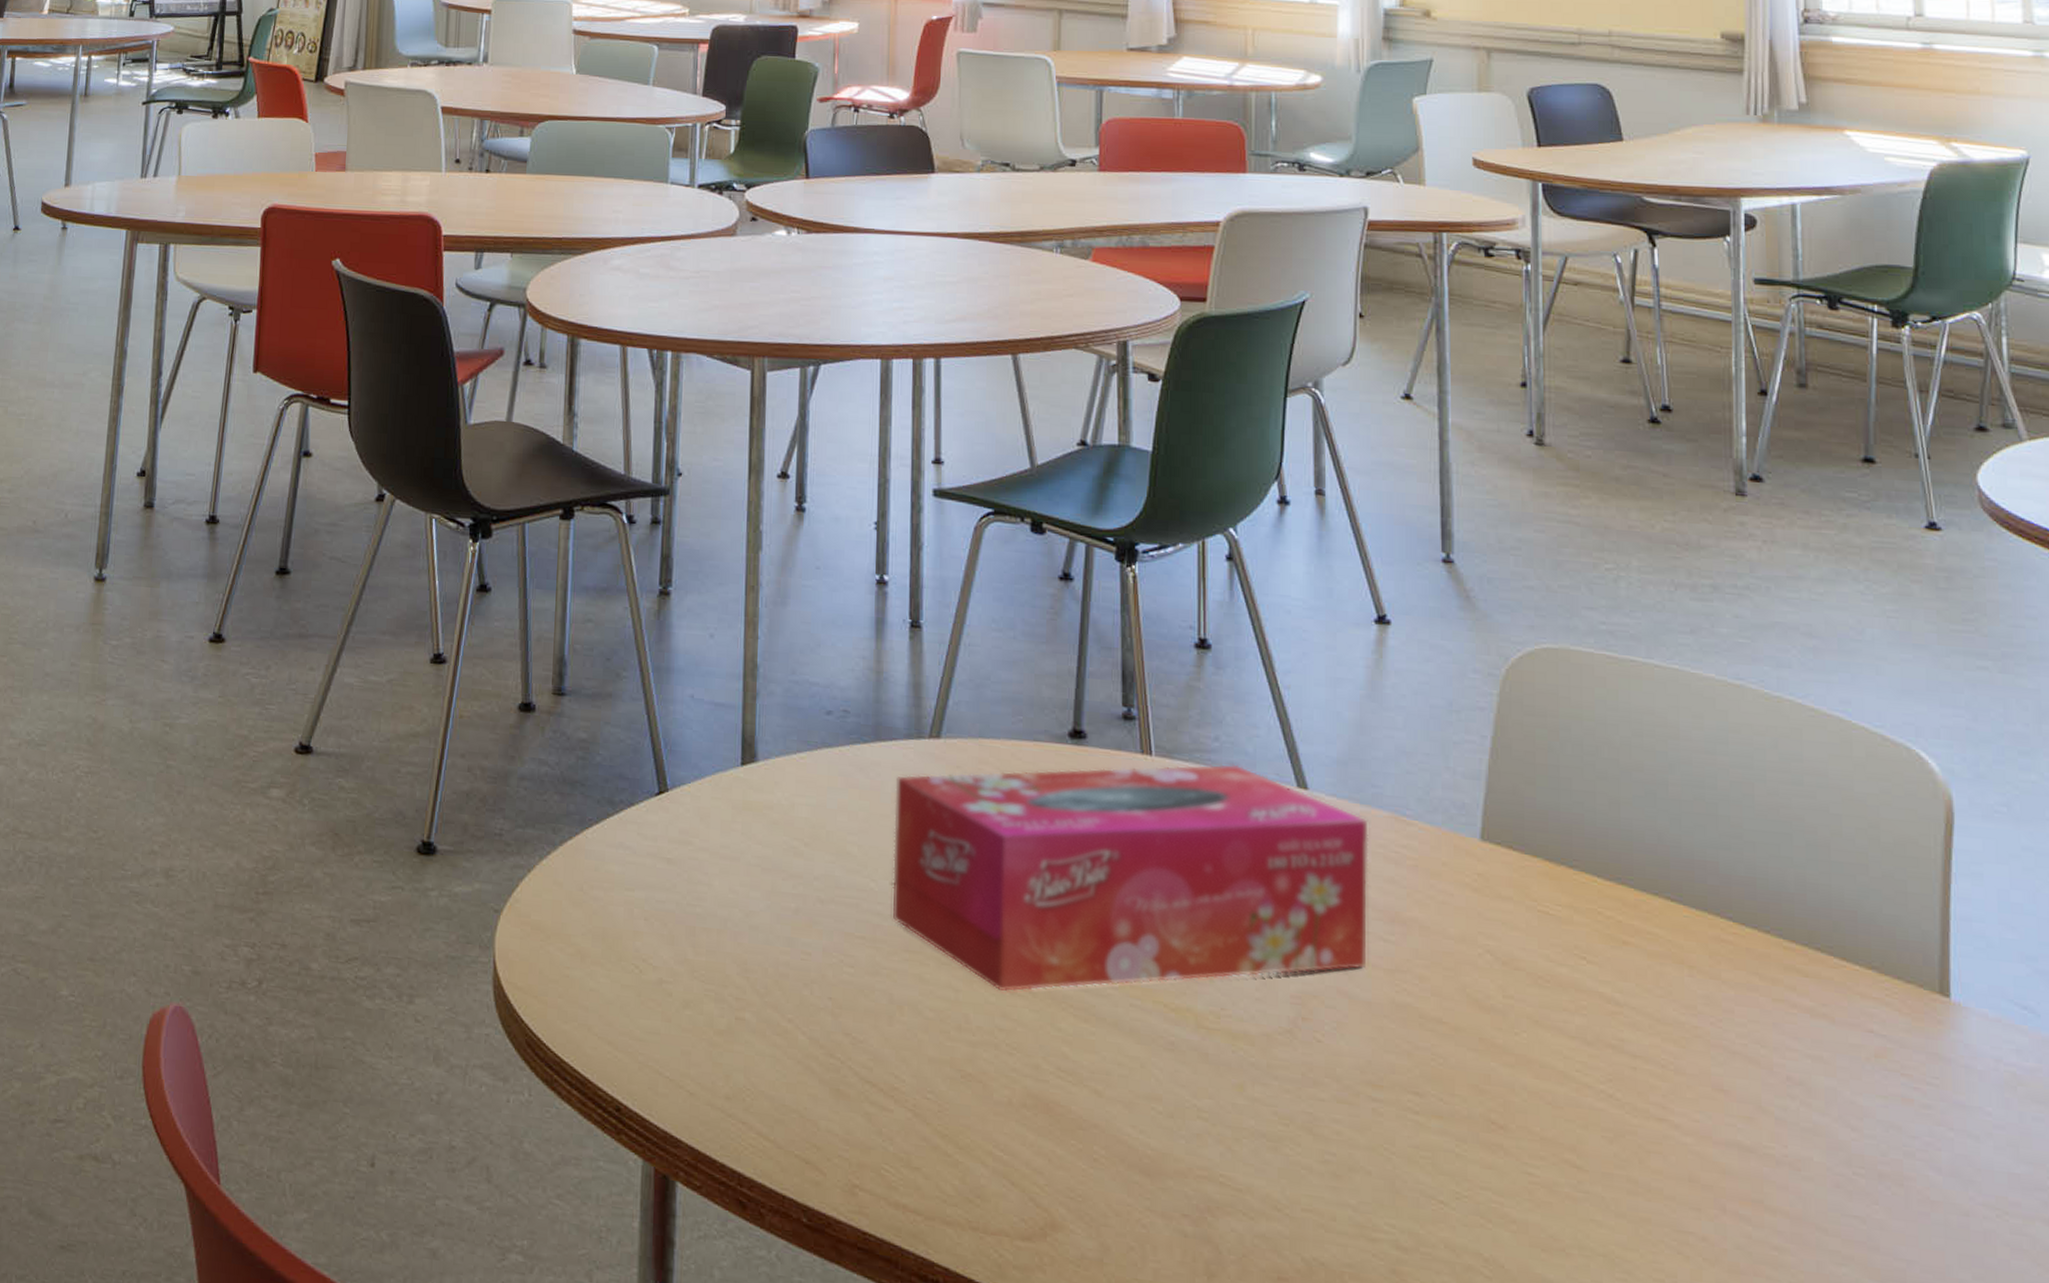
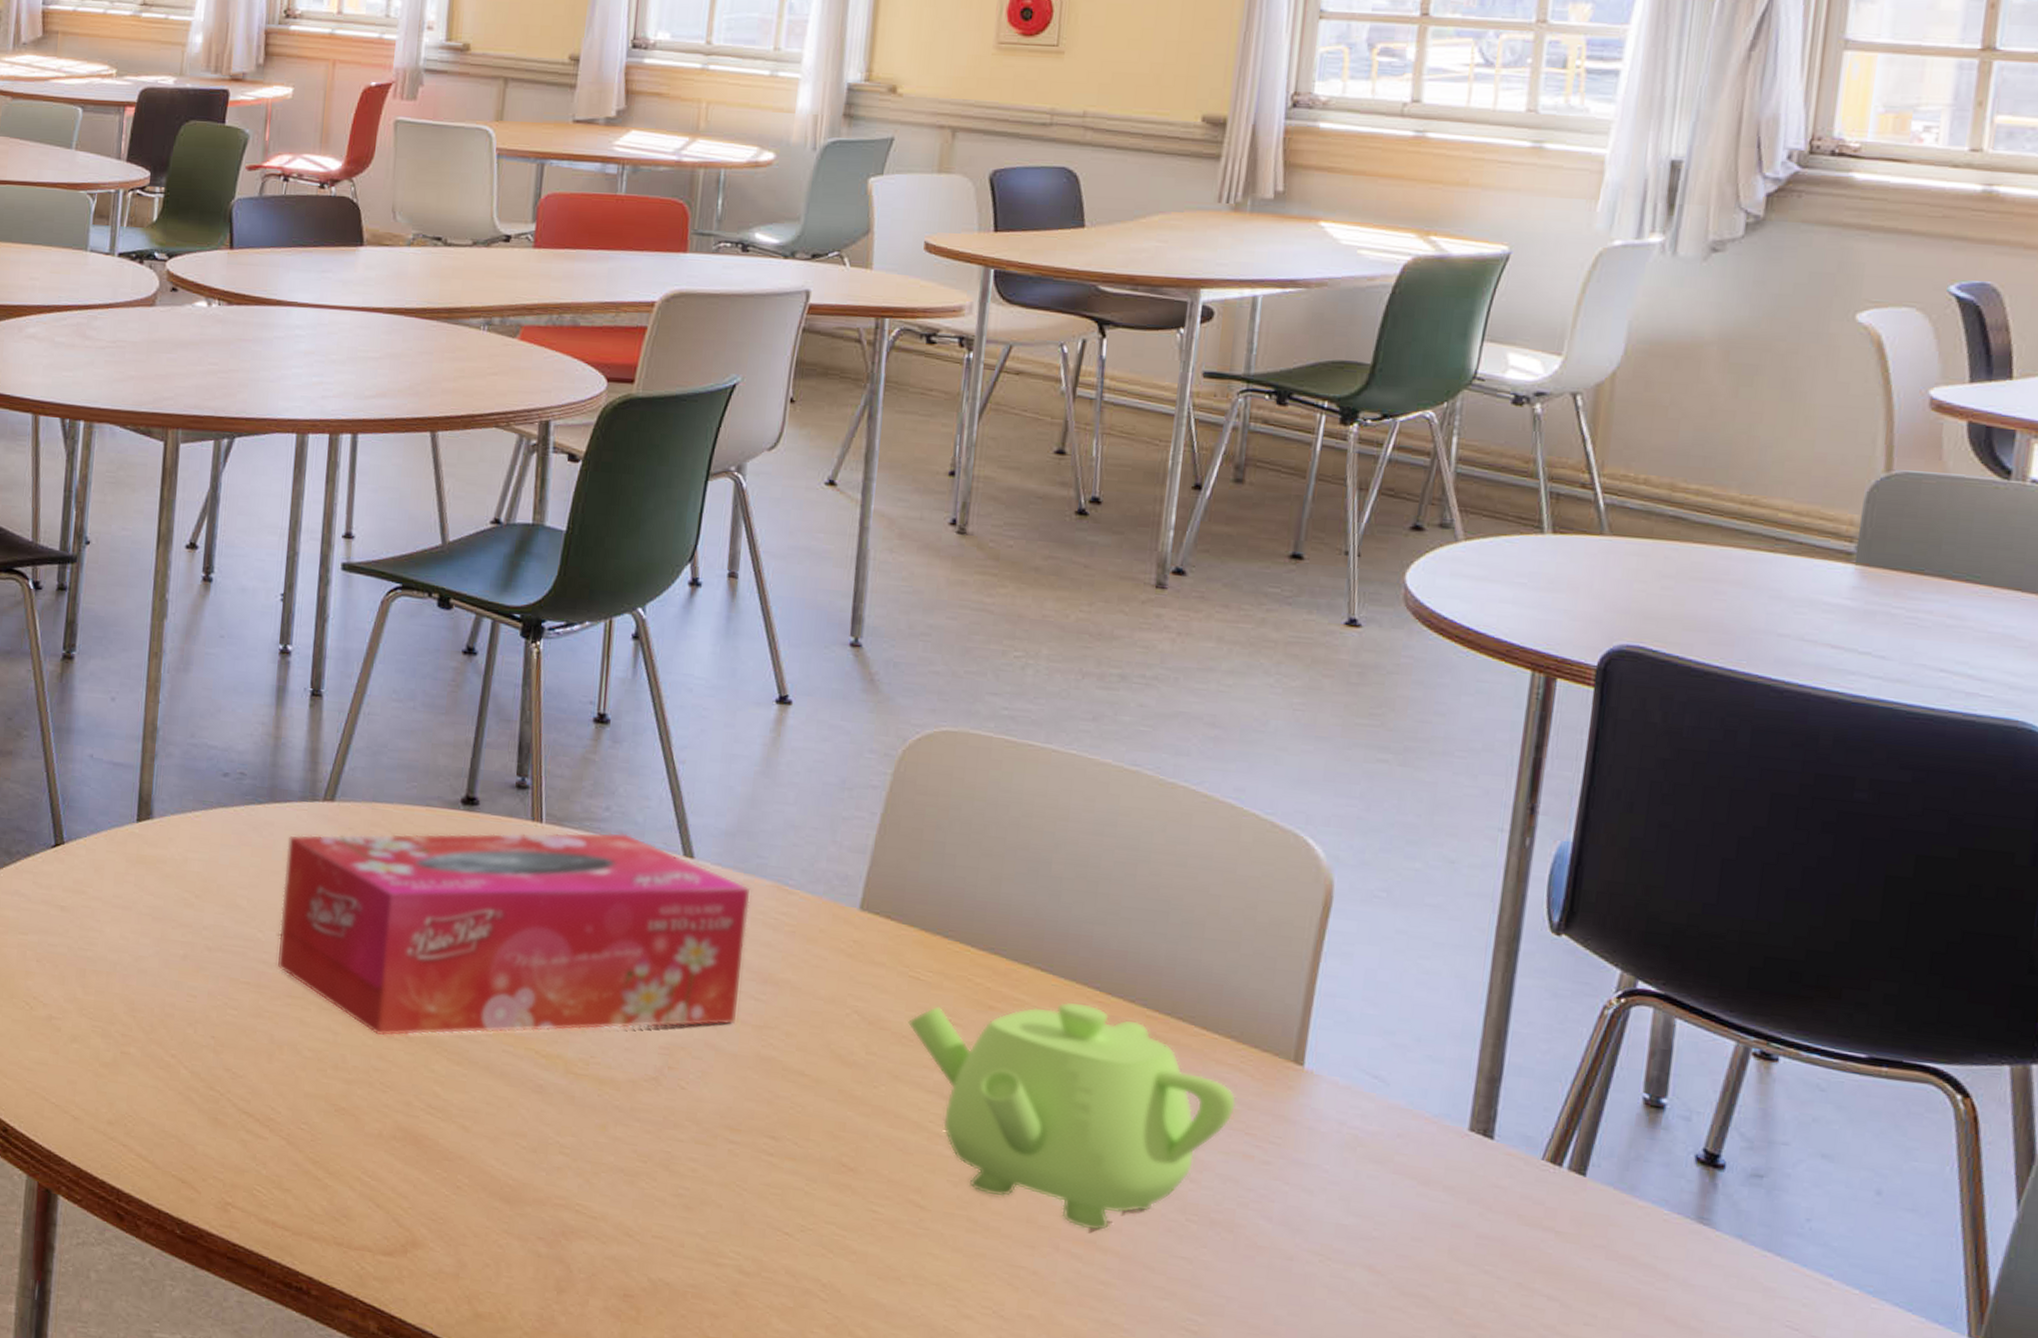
teapot: none [1542,934,1888,1189] -> present [908,1001,1237,1231]

